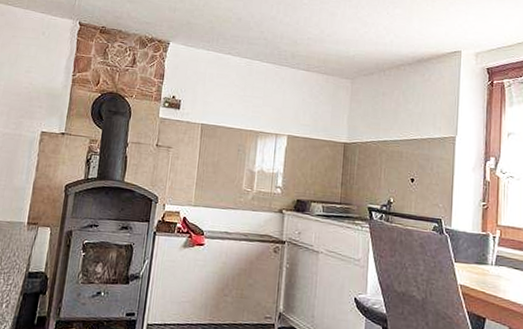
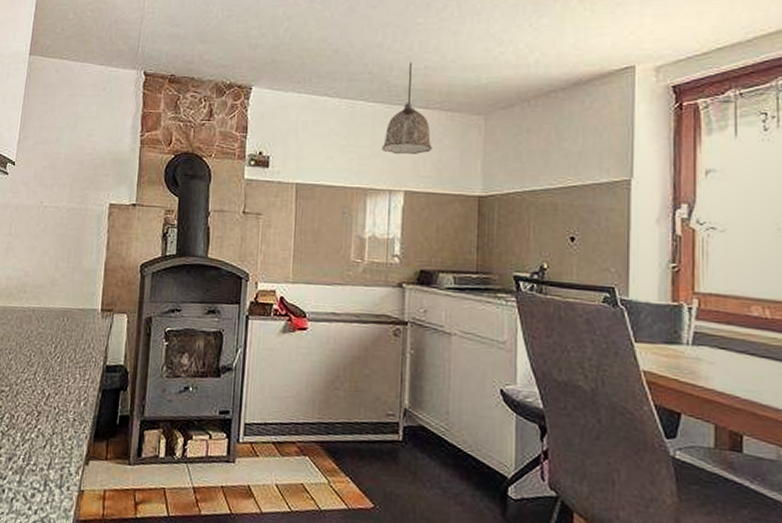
pendant lamp: none [271,33,311,107] -> present [381,62,432,154]

